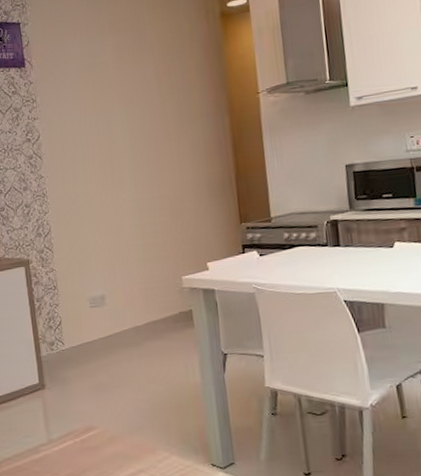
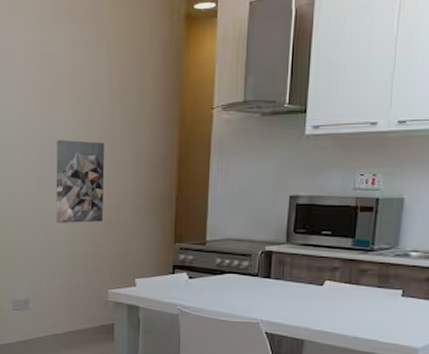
wall art: none [114,137,168,218] -> present [56,140,105,223]

